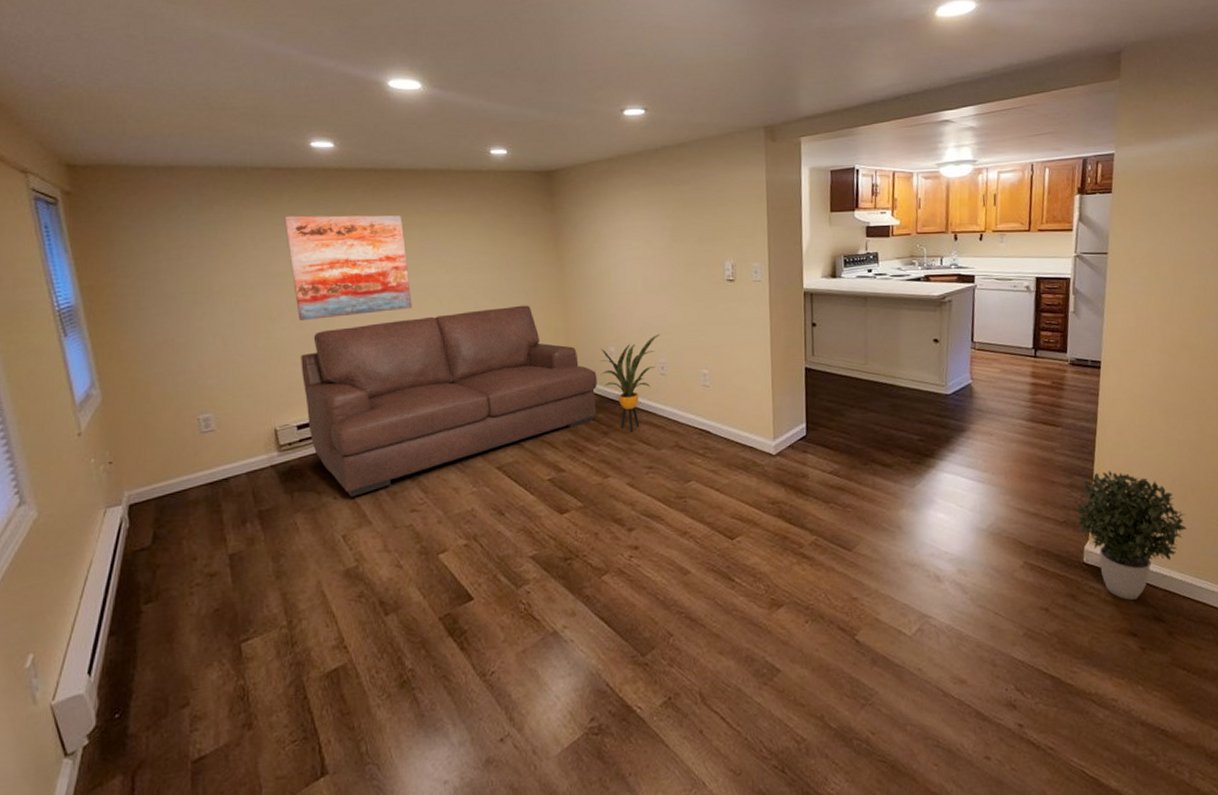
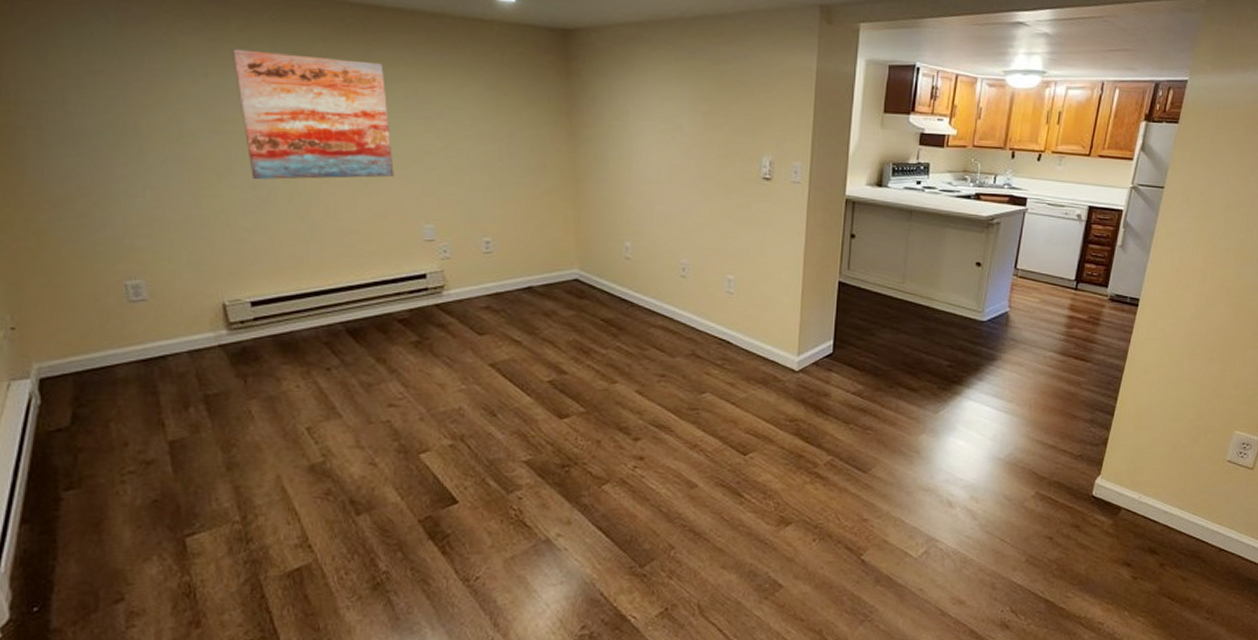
sofa: present [301,305,597,497] -> none [255,185,609,386]
house plant: present [600,333,661,433] -> none [614,231,684,338]
potted plant: present [1076,471,1187,600] -> none [1092,409,1194,533]

